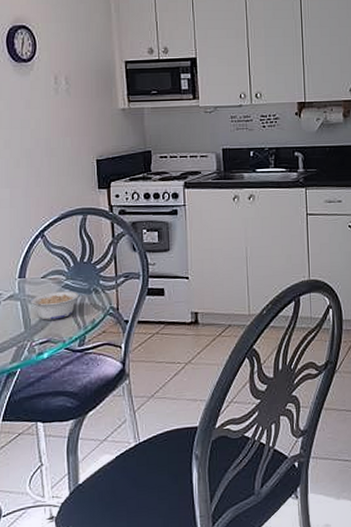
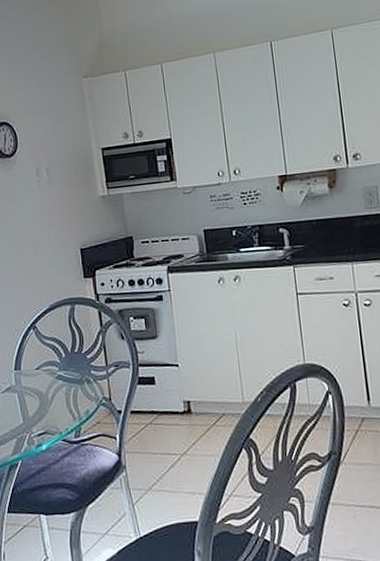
legume: present [31,291,79,320] -> none [27,381,72,412]

